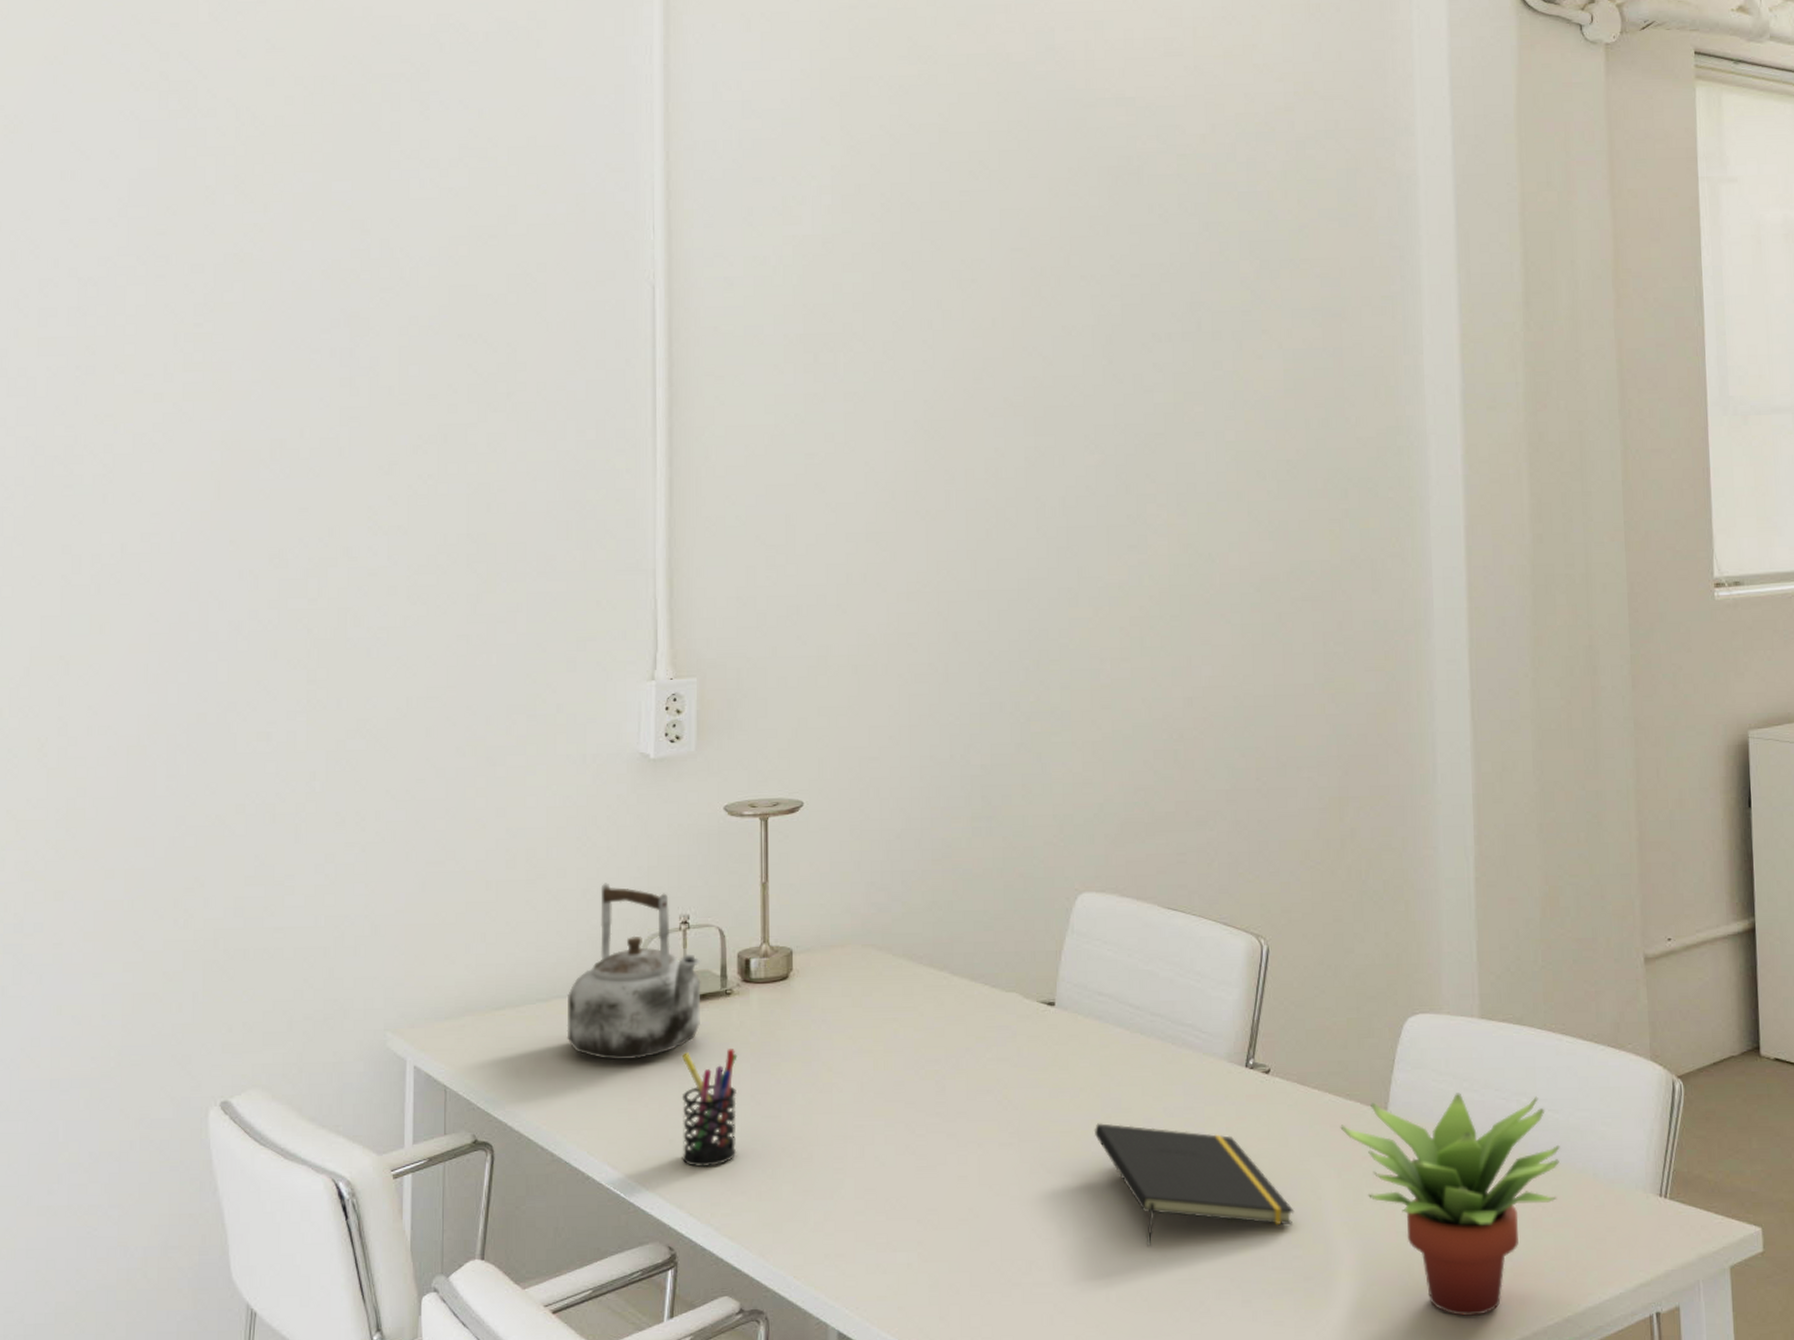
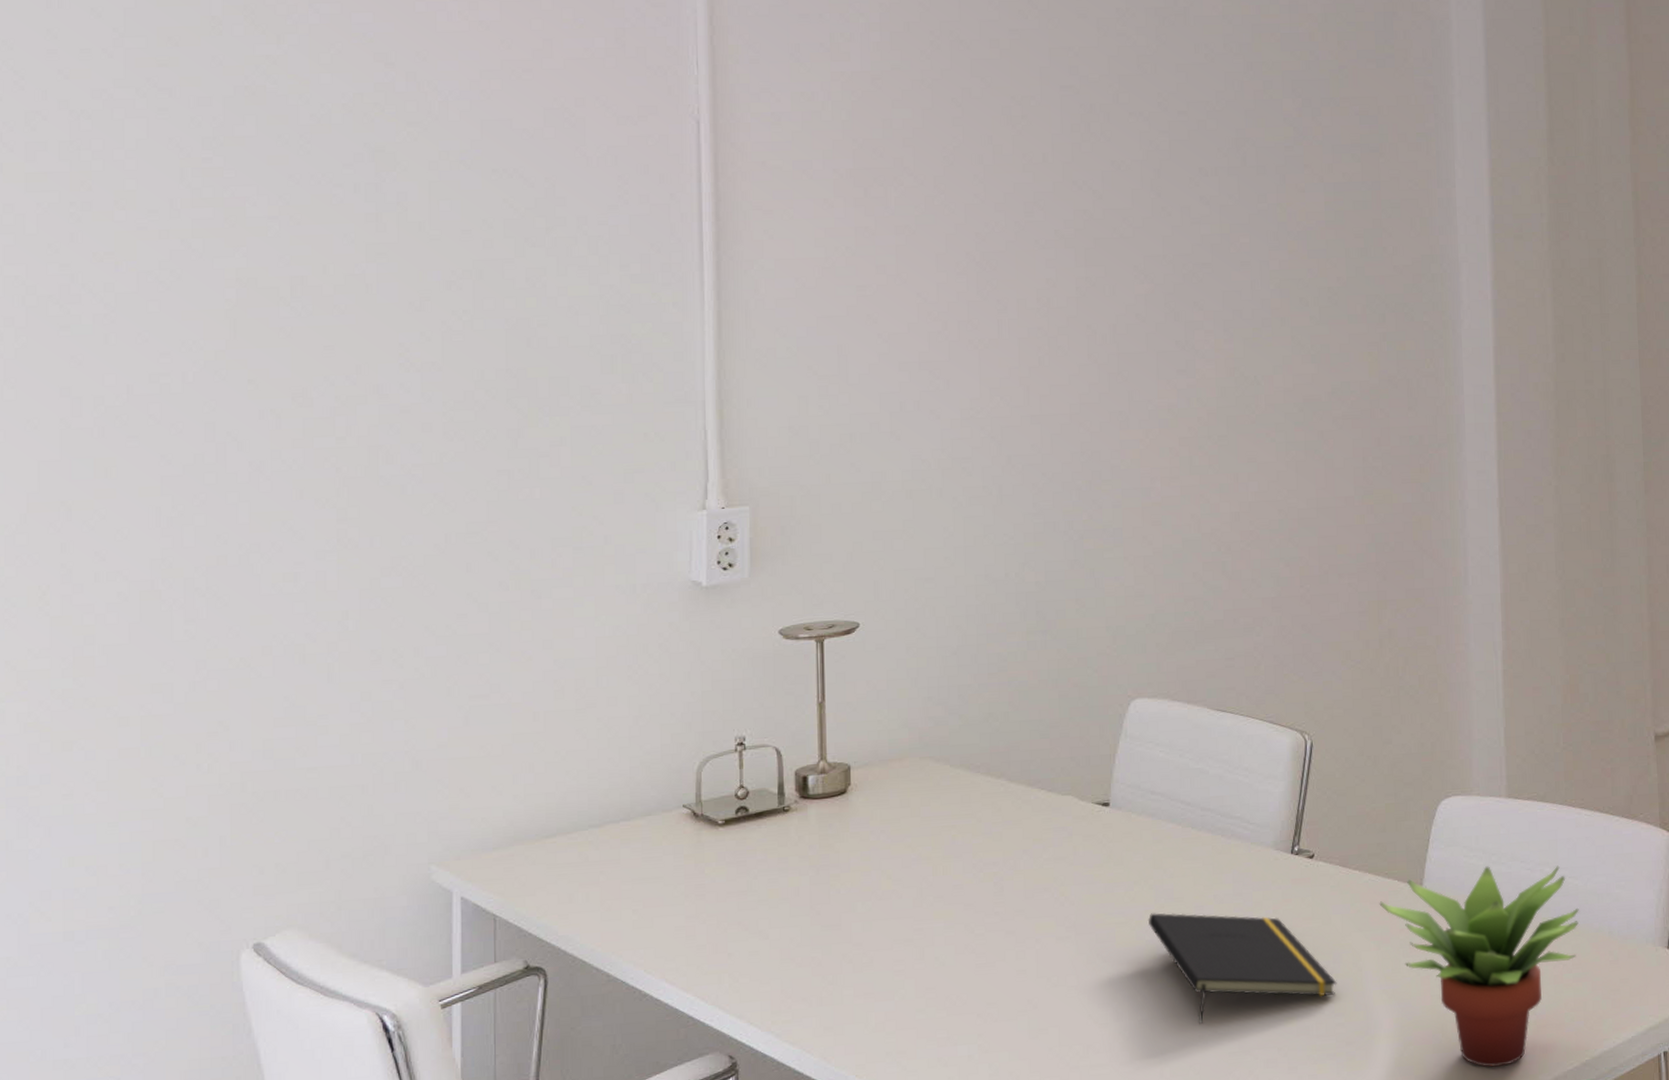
kettle: present [566,883,701,1060] -> none [620,709,758,880]
pen holder: present [681,1049,737,1168] -> none [739,863,797,978]

